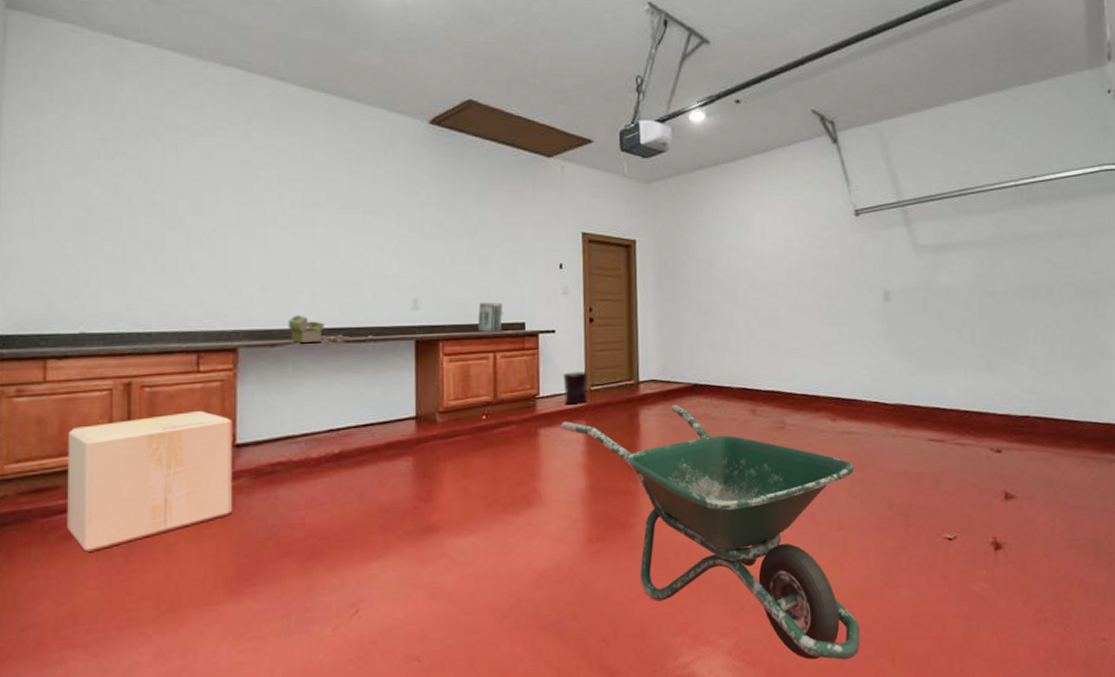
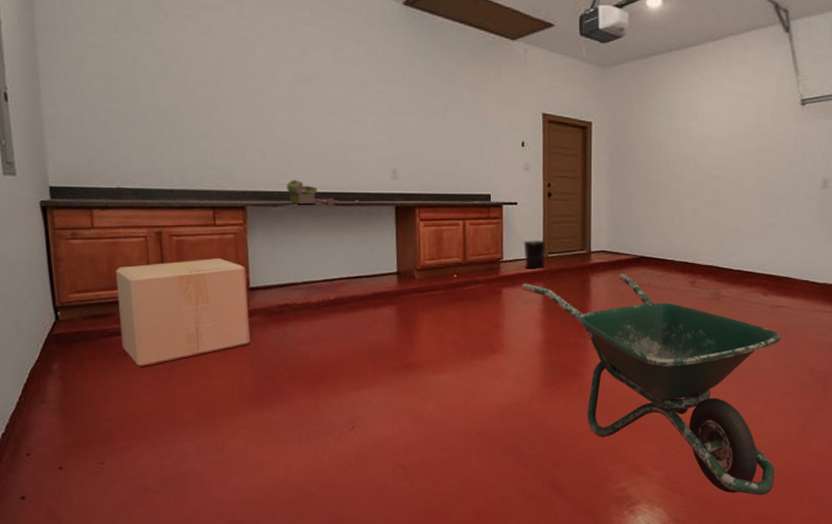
paint can: present [477,302,504,333] -> none [449,174,472,202]

